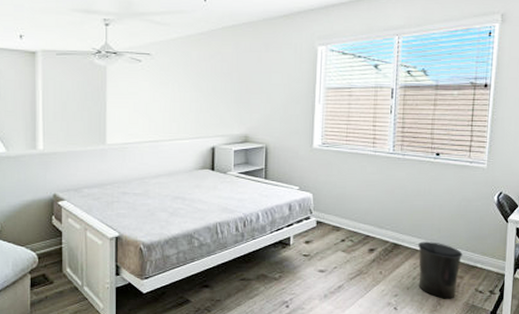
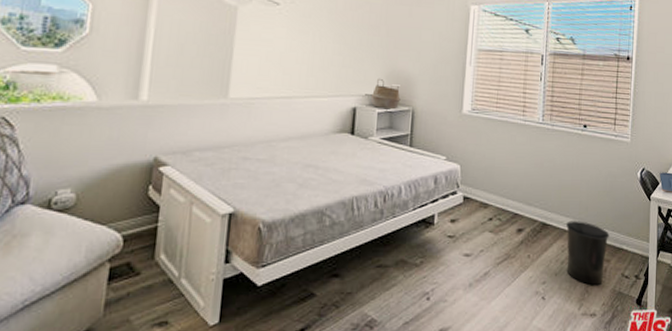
woven basket: none [227,120,254,148] -> present [371,78,401,110]

